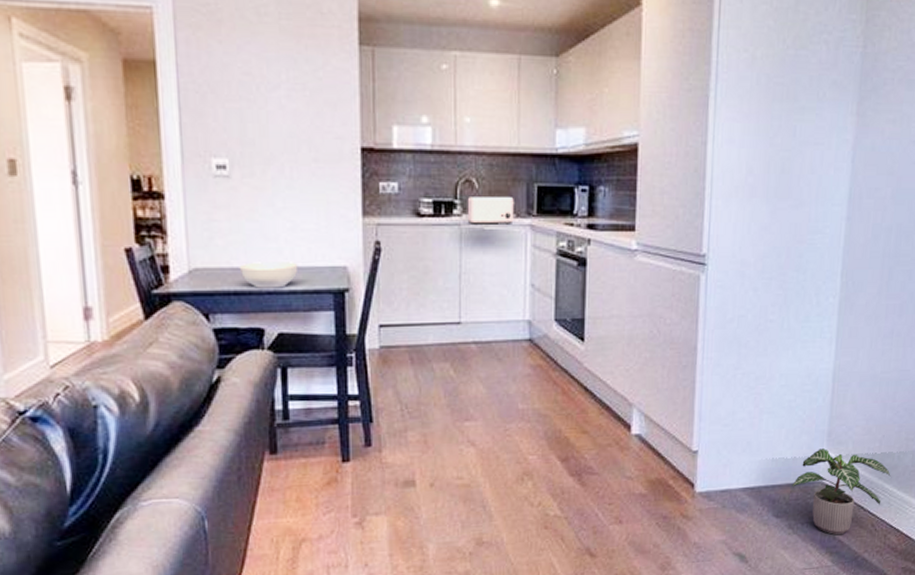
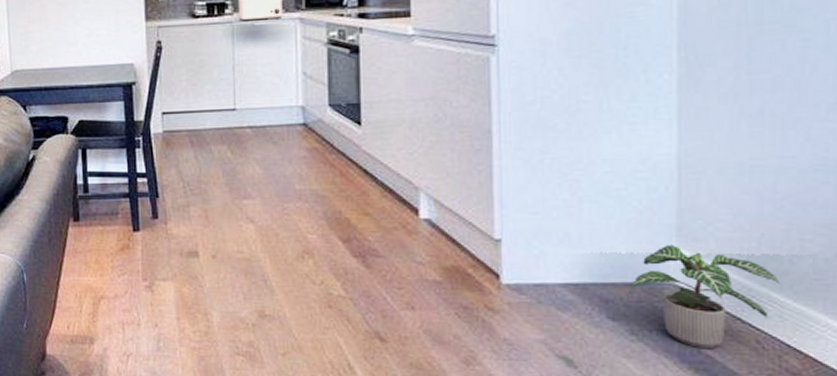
bowl: present [239,262,298,288] -> none [48,61,94,84]

